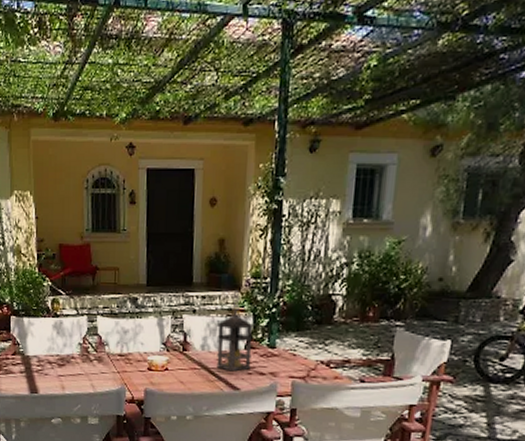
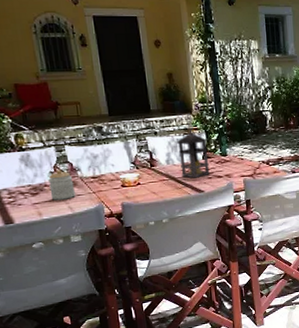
jar: none [76,342,100,376] -> present [48,170,75,200]

